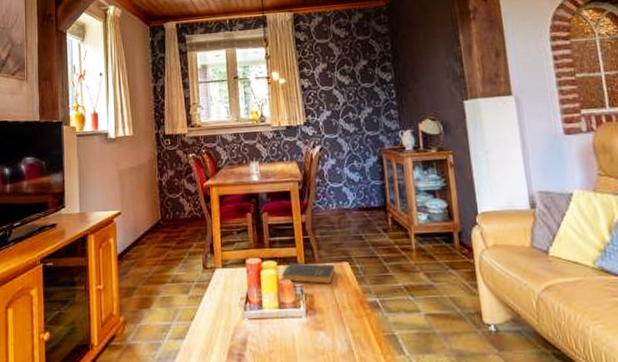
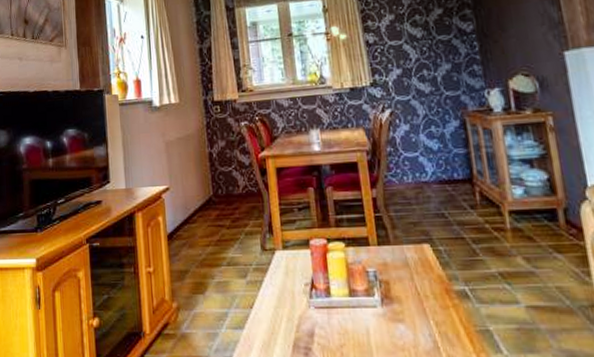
book: present [281,262,335,284] -> none [350,243,414,269]

